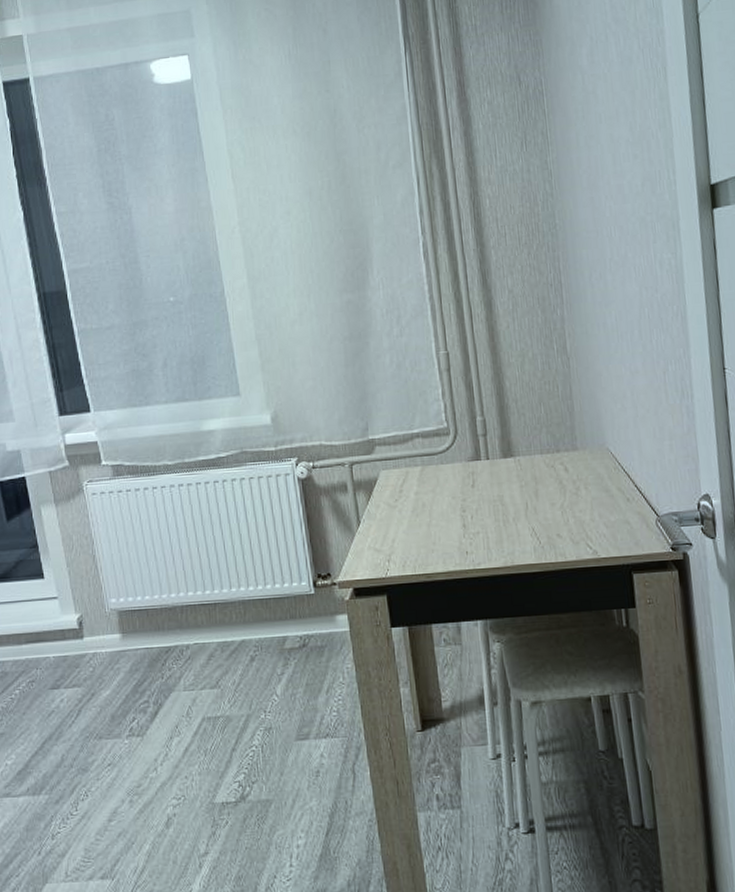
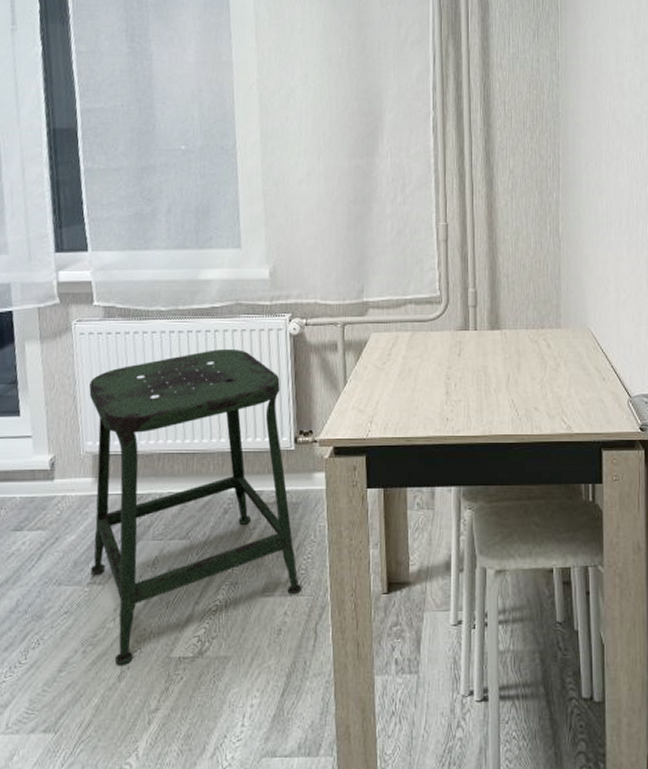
stool: none [107,497,336,813] -> present [89,348,303,665]

